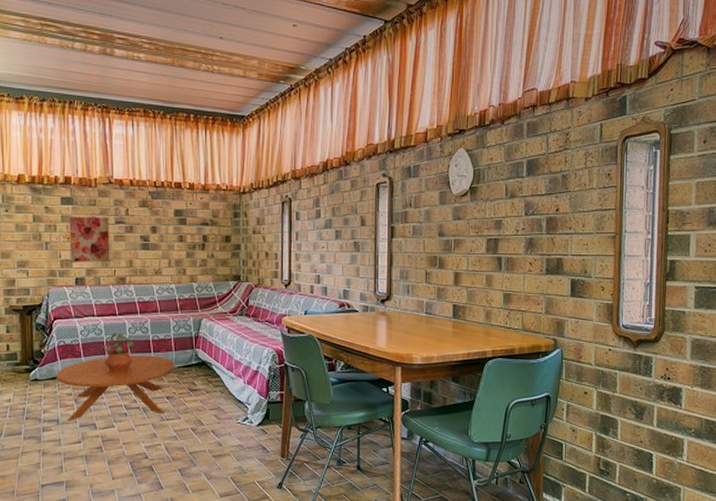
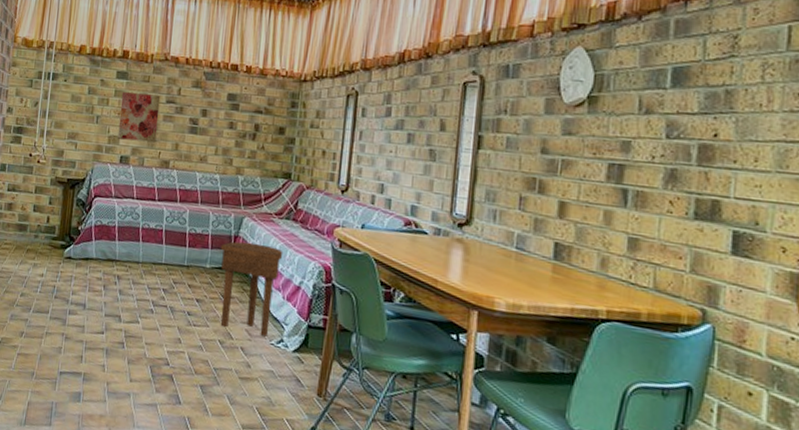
coffee table: present [56,355,175,422] -> none [89,244,210,319]
potted plant: present [100,333,135,373] -> none [135,219,171,265]
side table: none [183,340,240,418] -> present [220,241,283,337]

